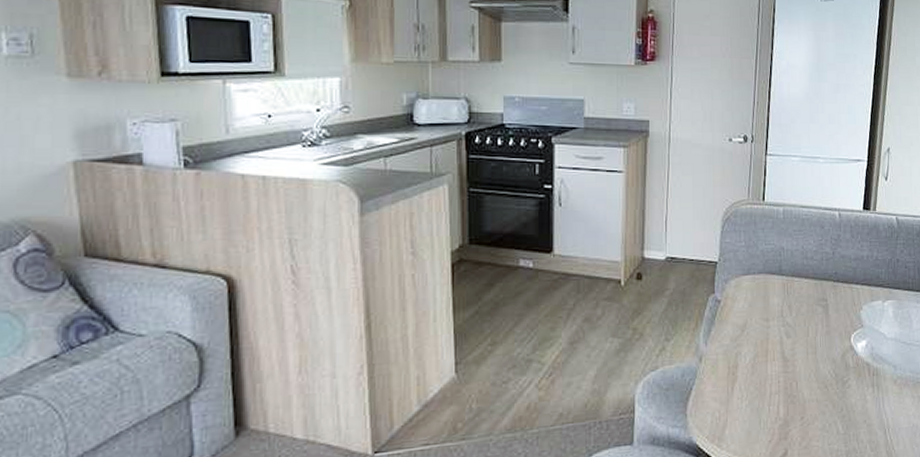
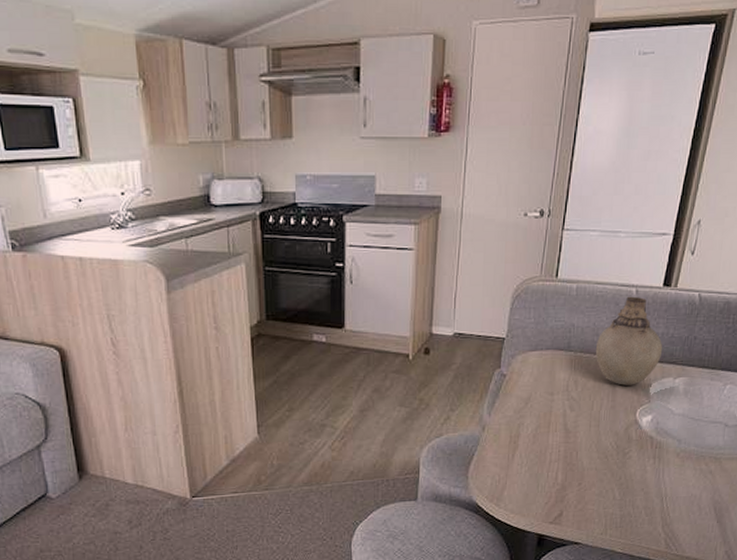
vase: none [806,219,869,310] -> present [595,296,663,386]

